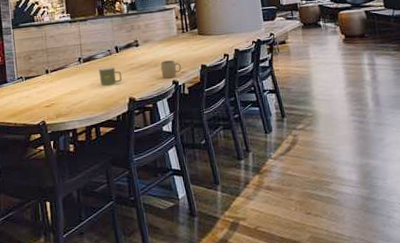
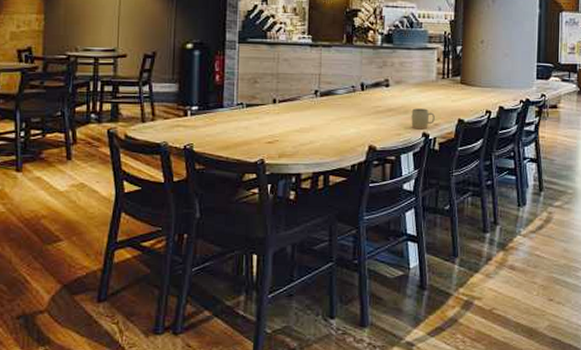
mug: present [98,67,122,87] -> none [337,106,364,129]

